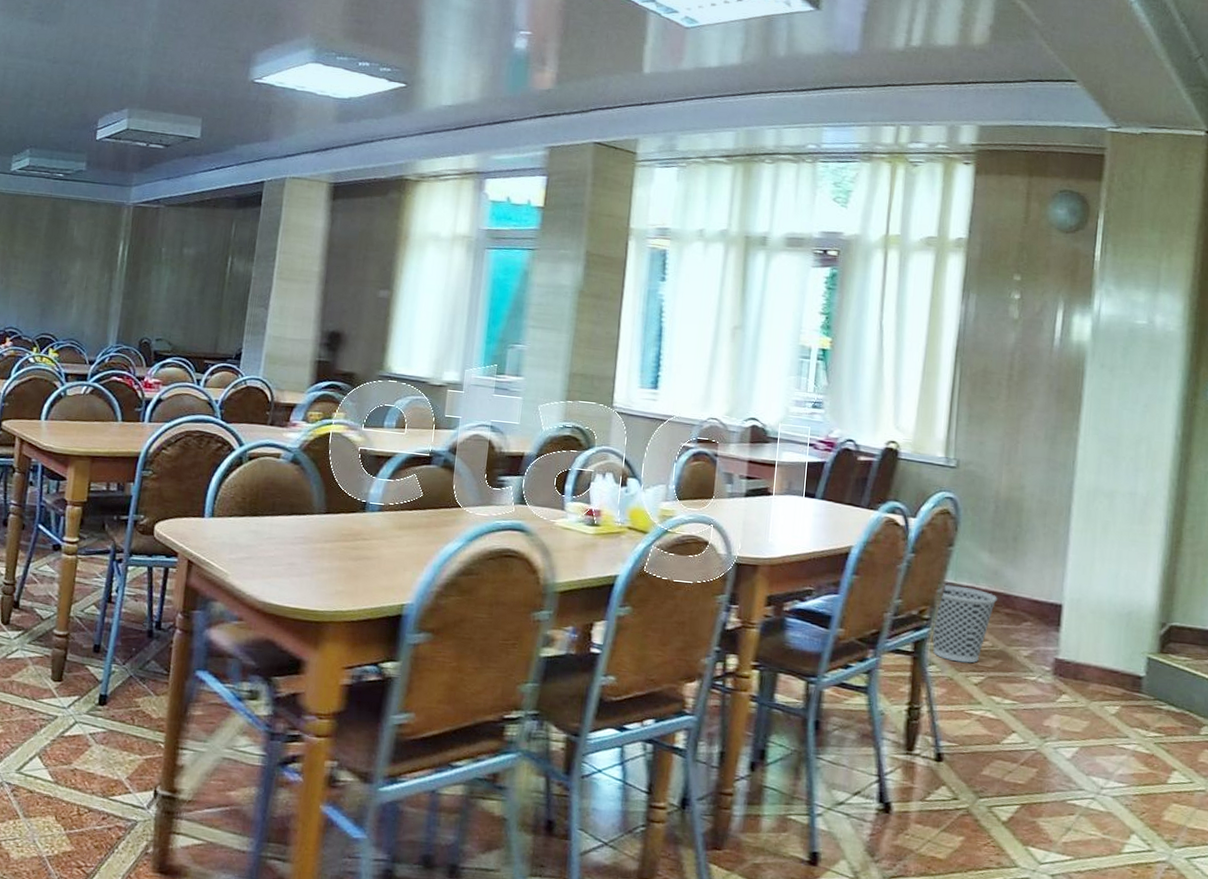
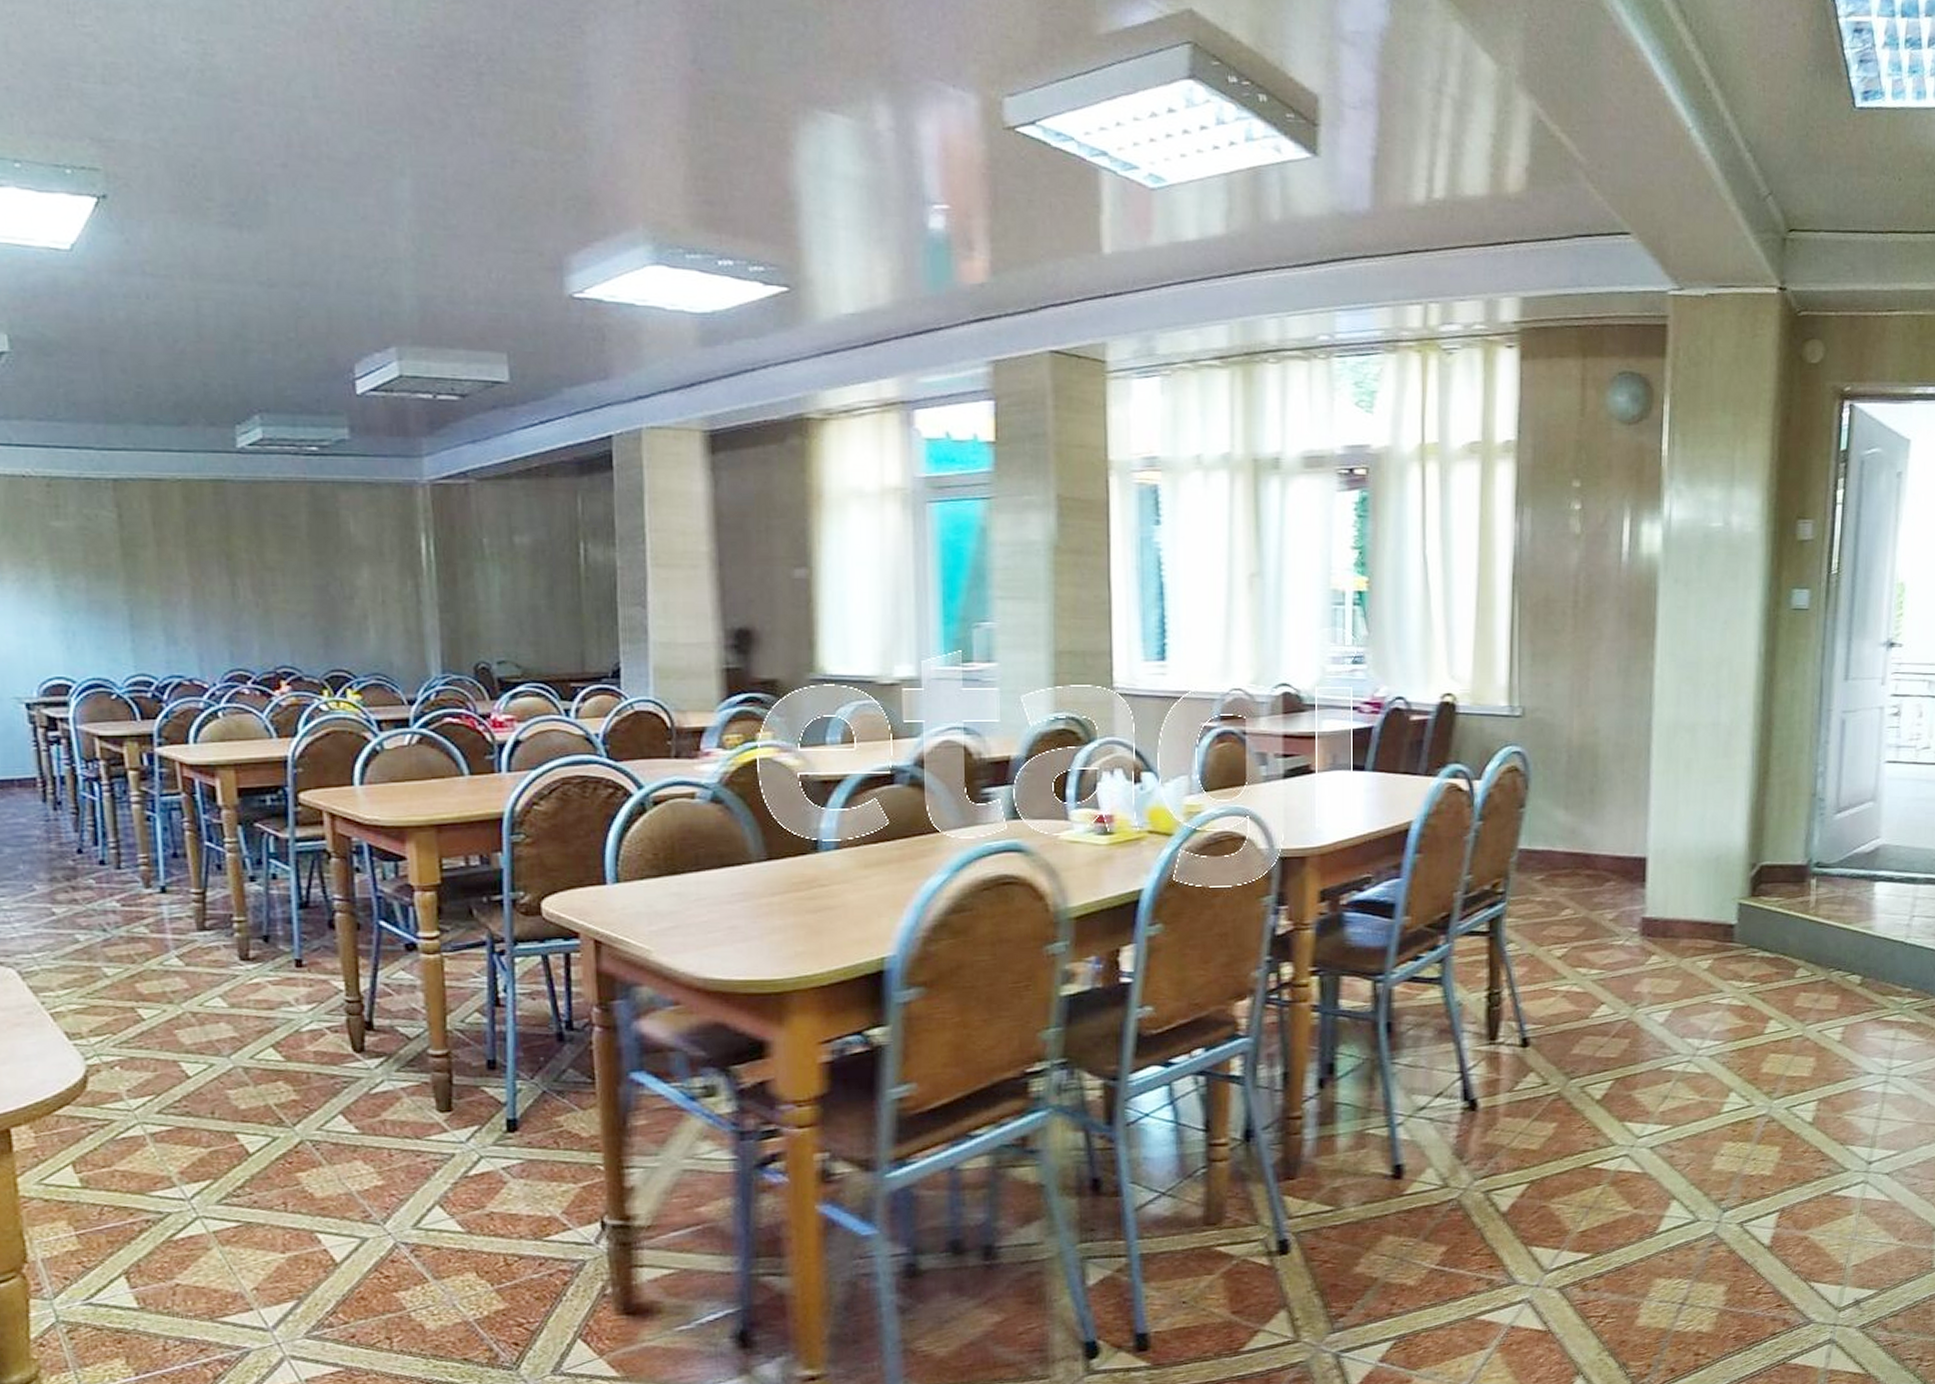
wastebasket: present [931,584,997,663] -> none [1507,851,1576,936]

